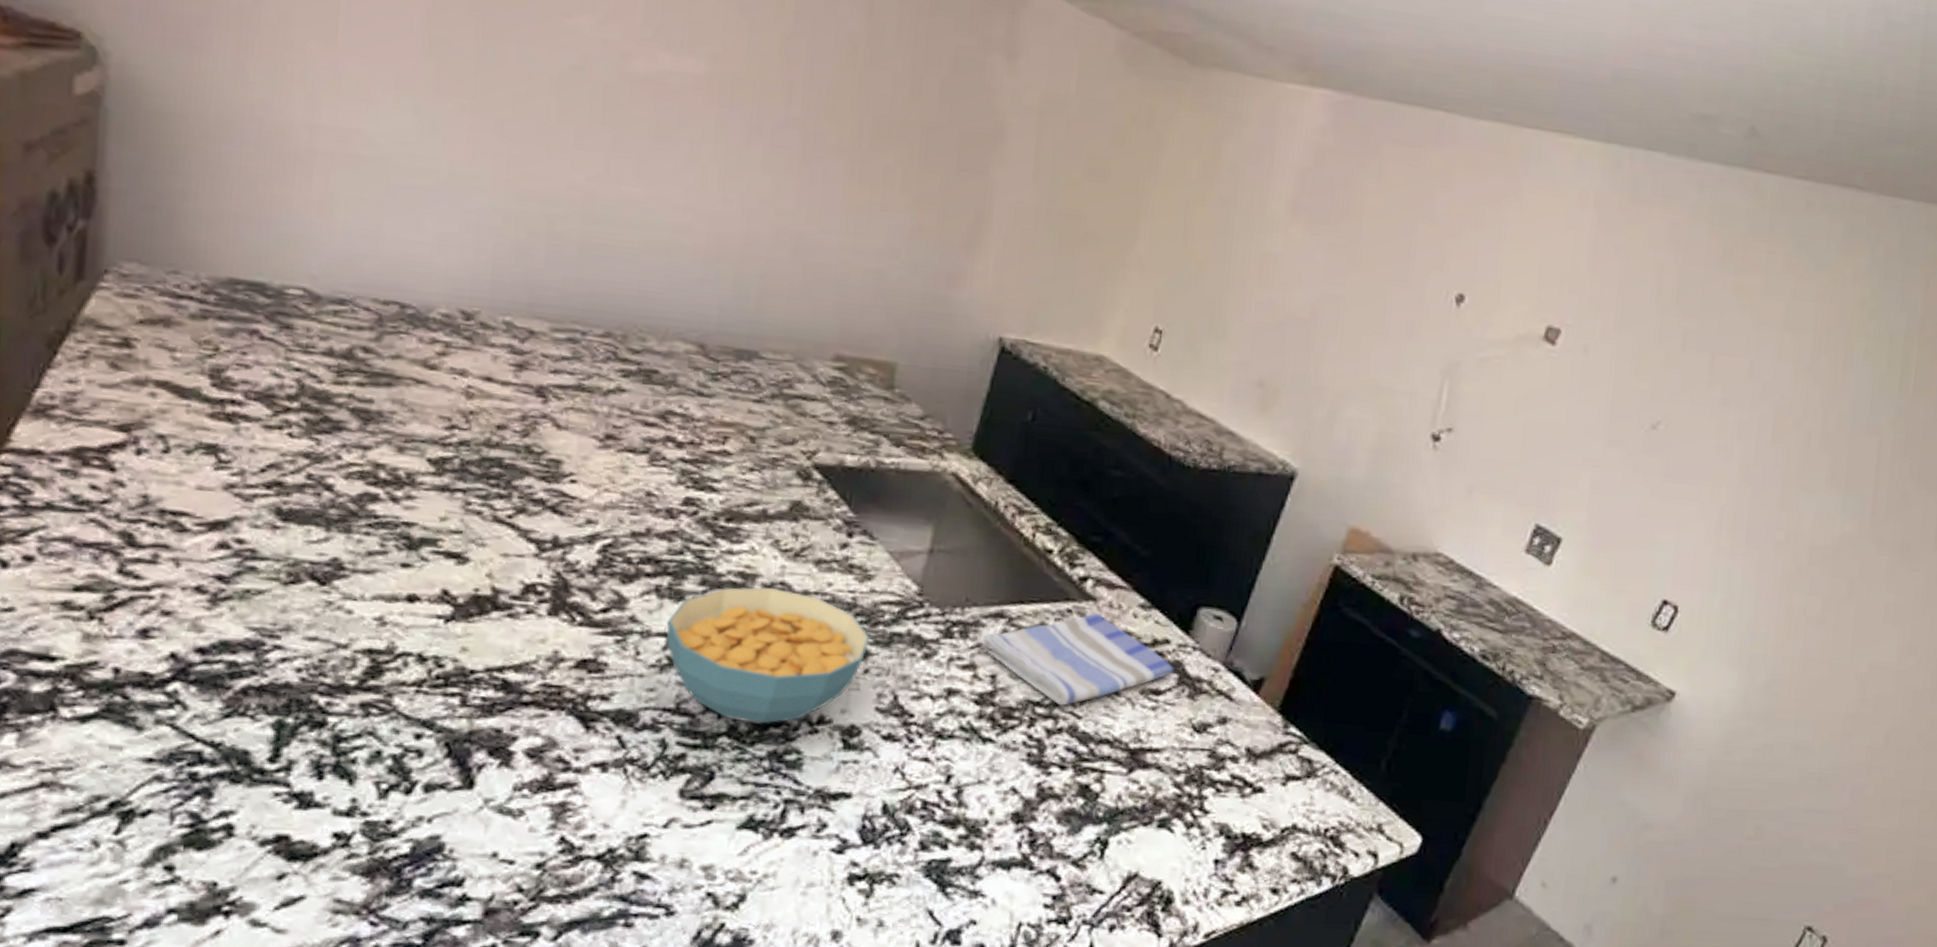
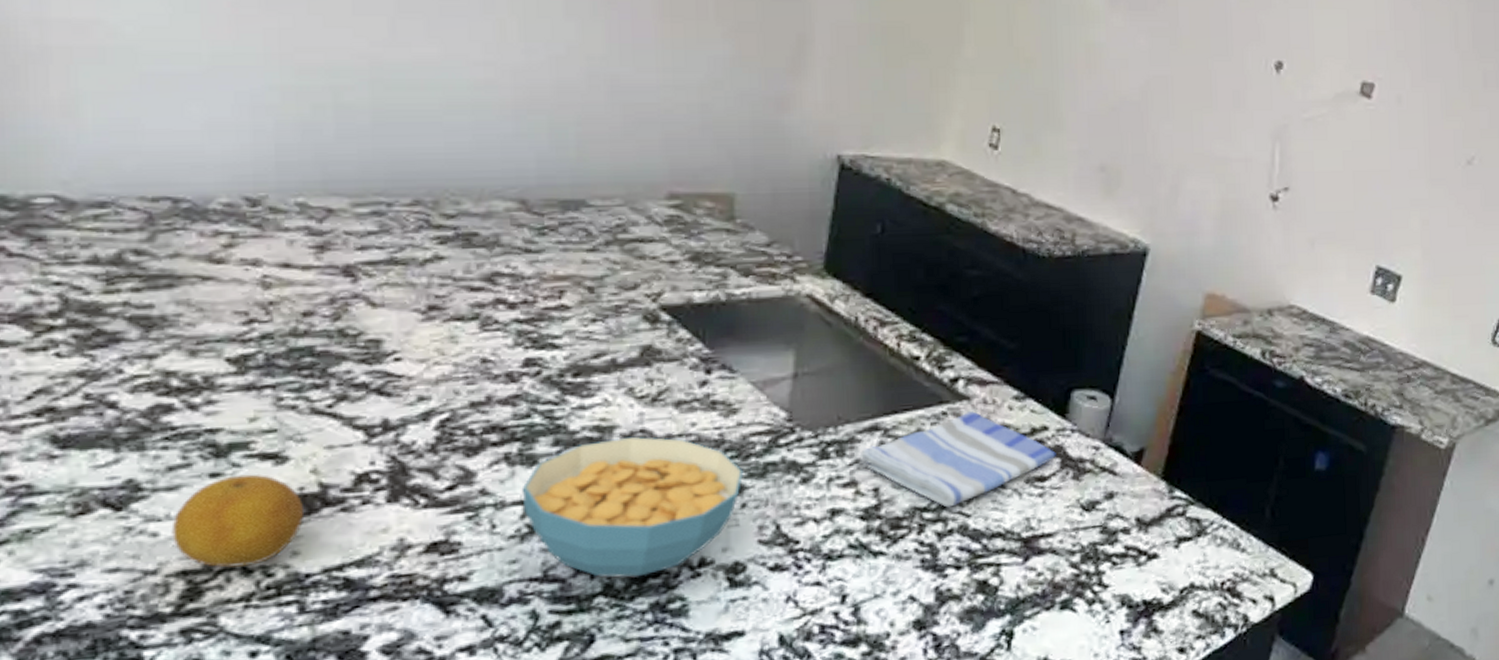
fruit: none [363,568,476,654] -> present [171,473,303,568]

